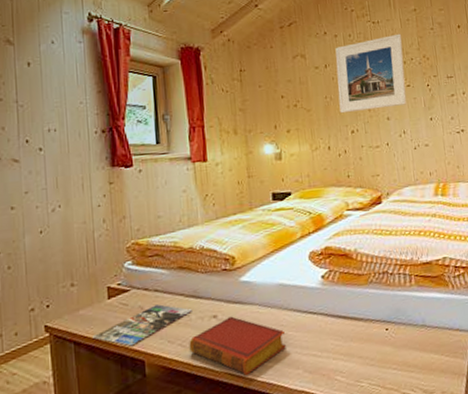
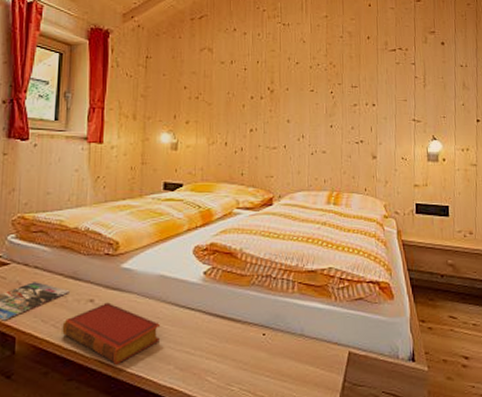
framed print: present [335,33,407,114] -> none [241,38,311,111]

